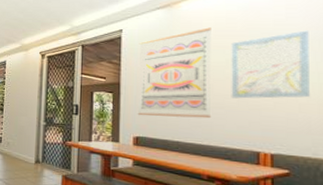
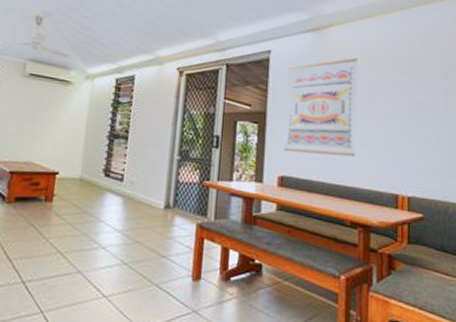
wall art: present [231,30,310,99] -> none [374,70,440,139]

